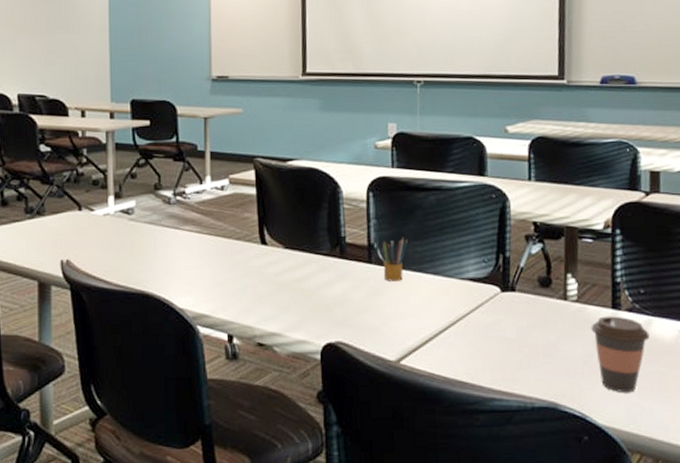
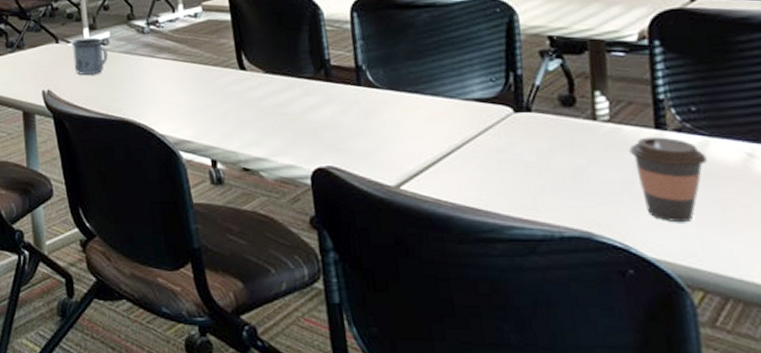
mug: none [95,206,132,245] -> present [71,37,108,75]
pencil box: present [383,237,408,281] -> none [372,57,400,104]

